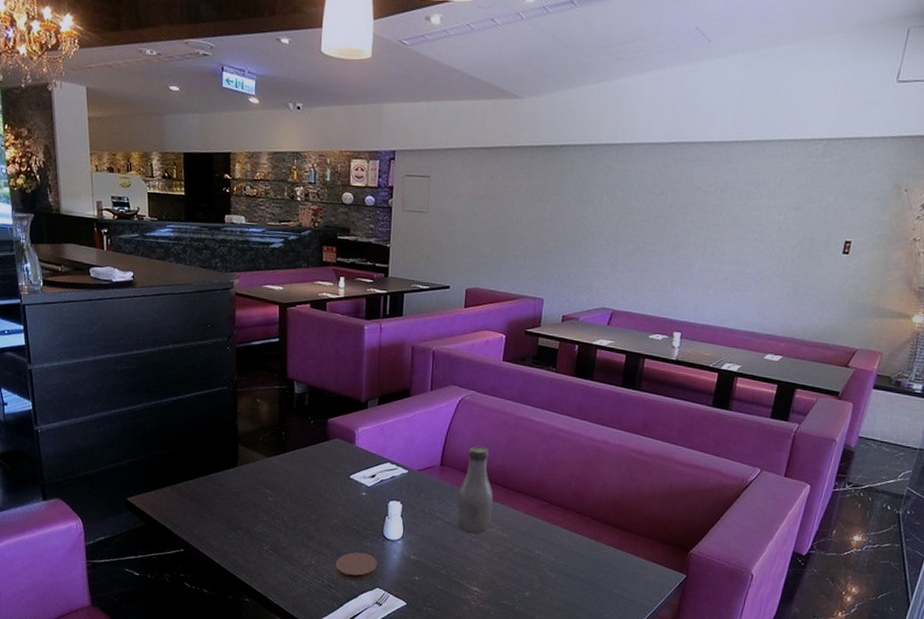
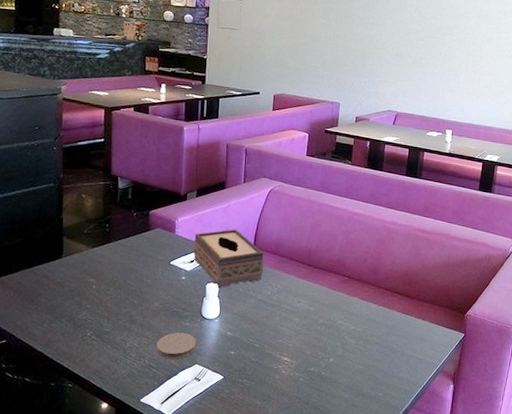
tissue box: none [374,442,453,506] -> present [193,229,264,287]
bottle: present [456,445,493,535] -> none [267,230,300,309]

